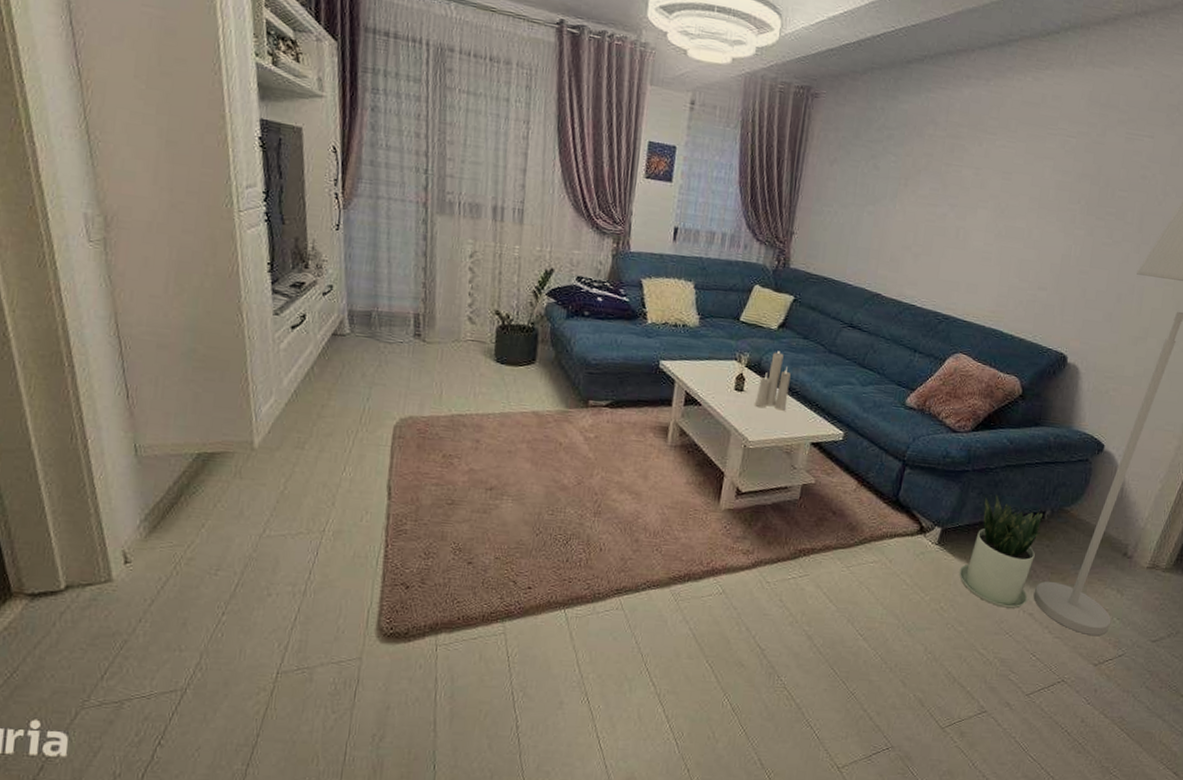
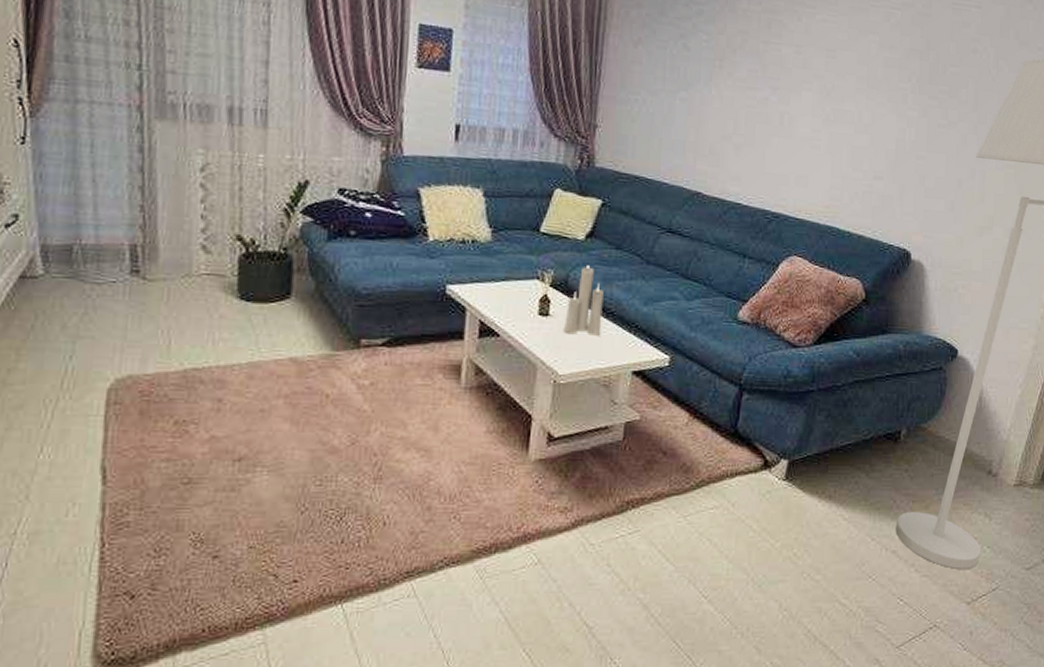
planter: present [959,495,1044,609] -> none [811,416,899,547]

